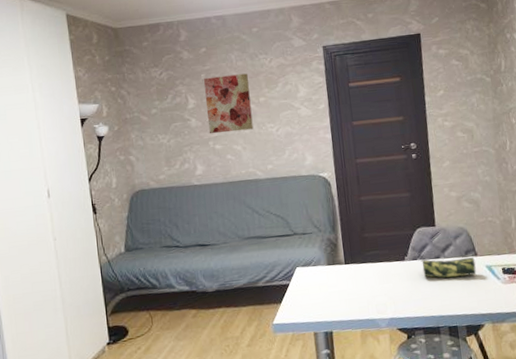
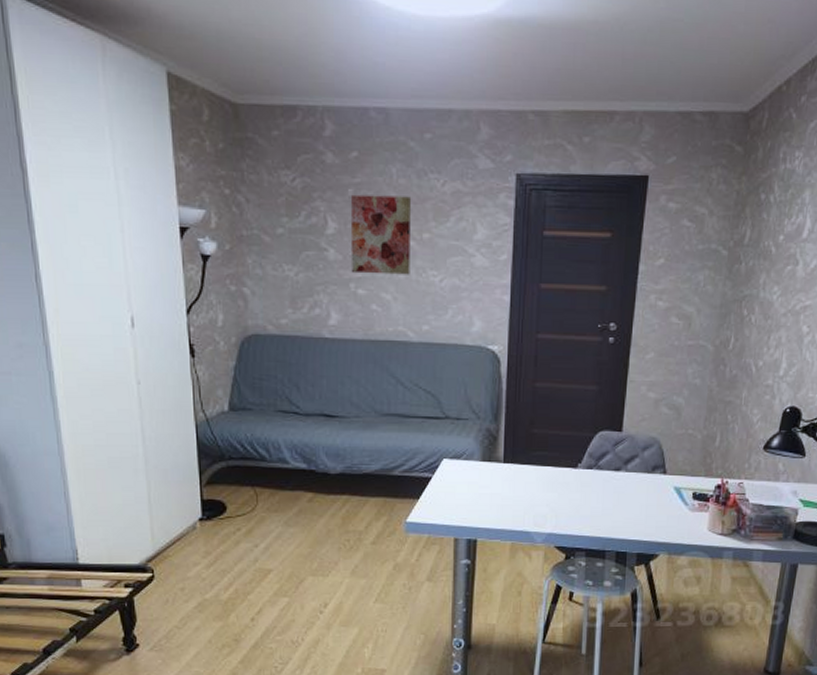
pencil case: present [420,257,477,279] -> none [596,469,662,496]

